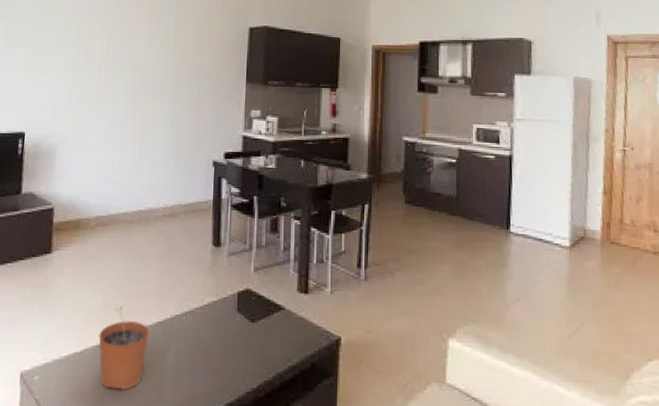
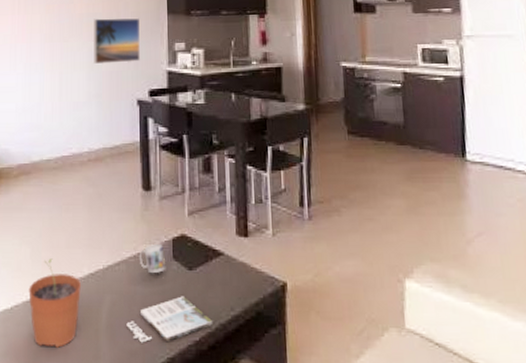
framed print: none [174,83,220,126] -> present [92,18,140,64]
magazine: none [190,346,270,389] -> present [126,296,212,343]
mug: none [205,296,231,325] -> present [139,243,166,274]

